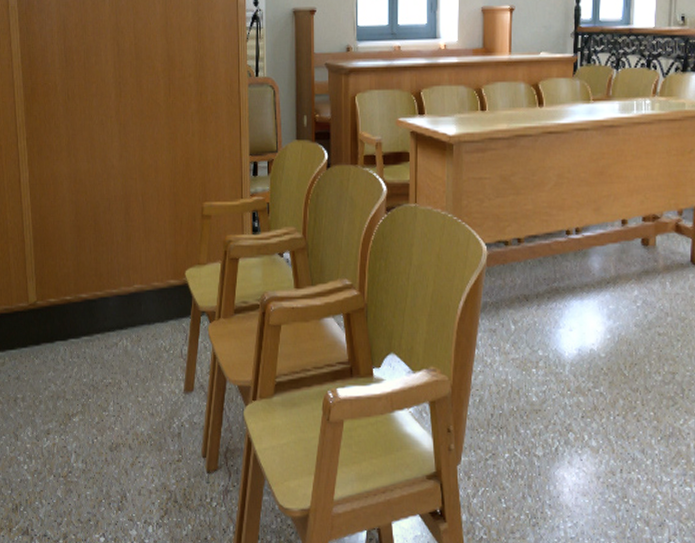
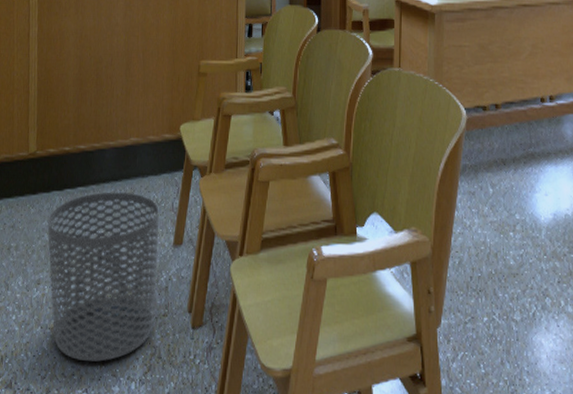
waste bin: none [53,339,168,508] -> present [47,191,159,362]

